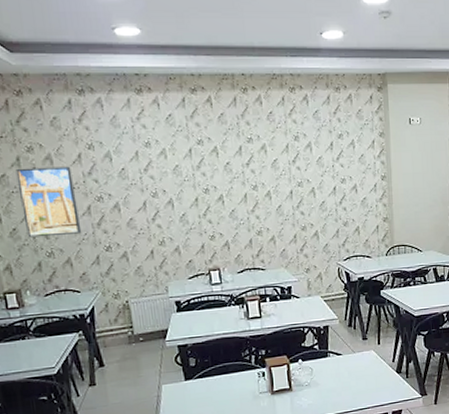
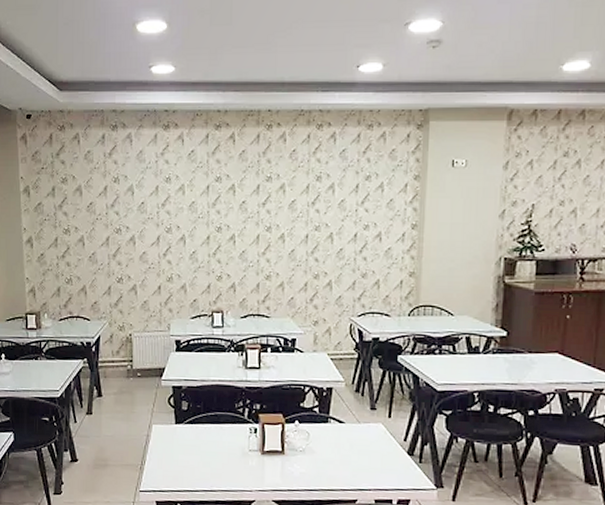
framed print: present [15,166,82,238] -> none [50,198,99,264]

